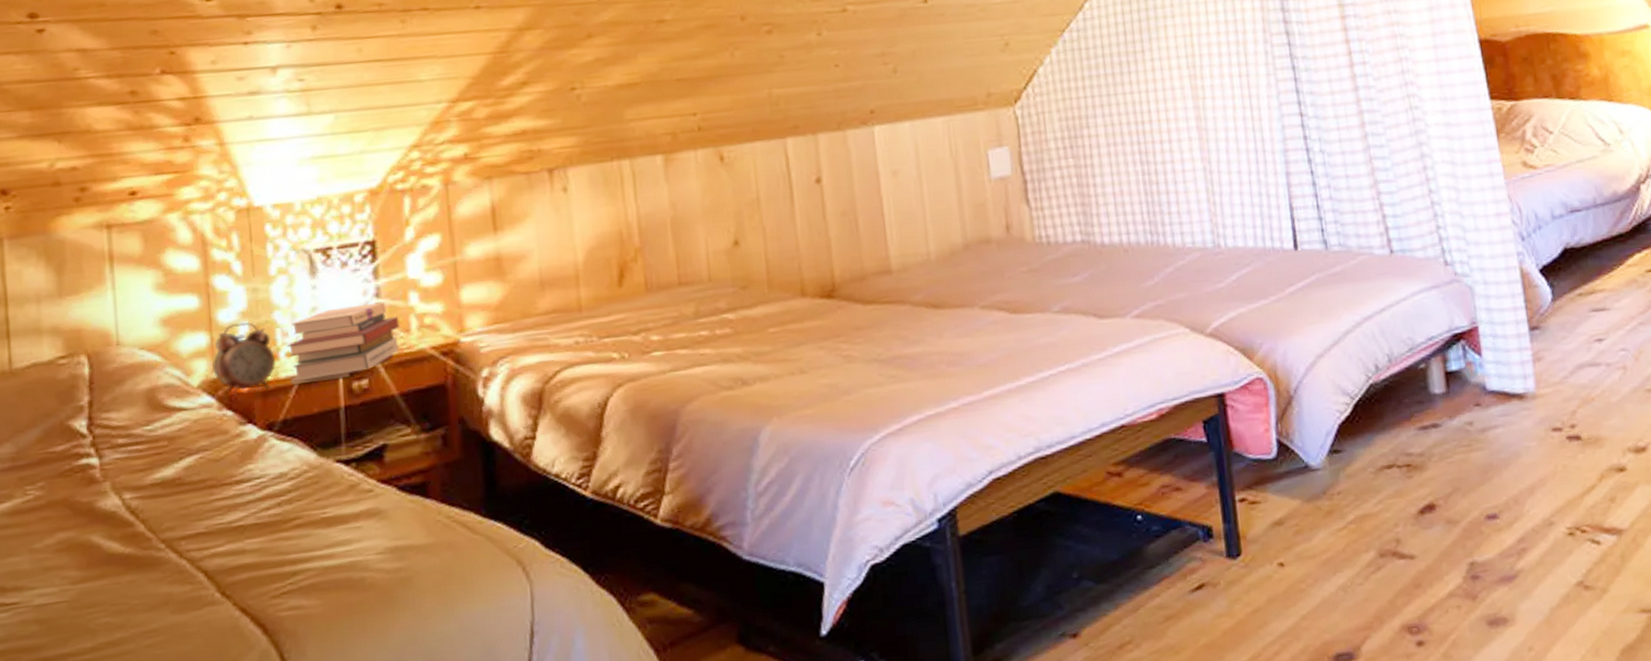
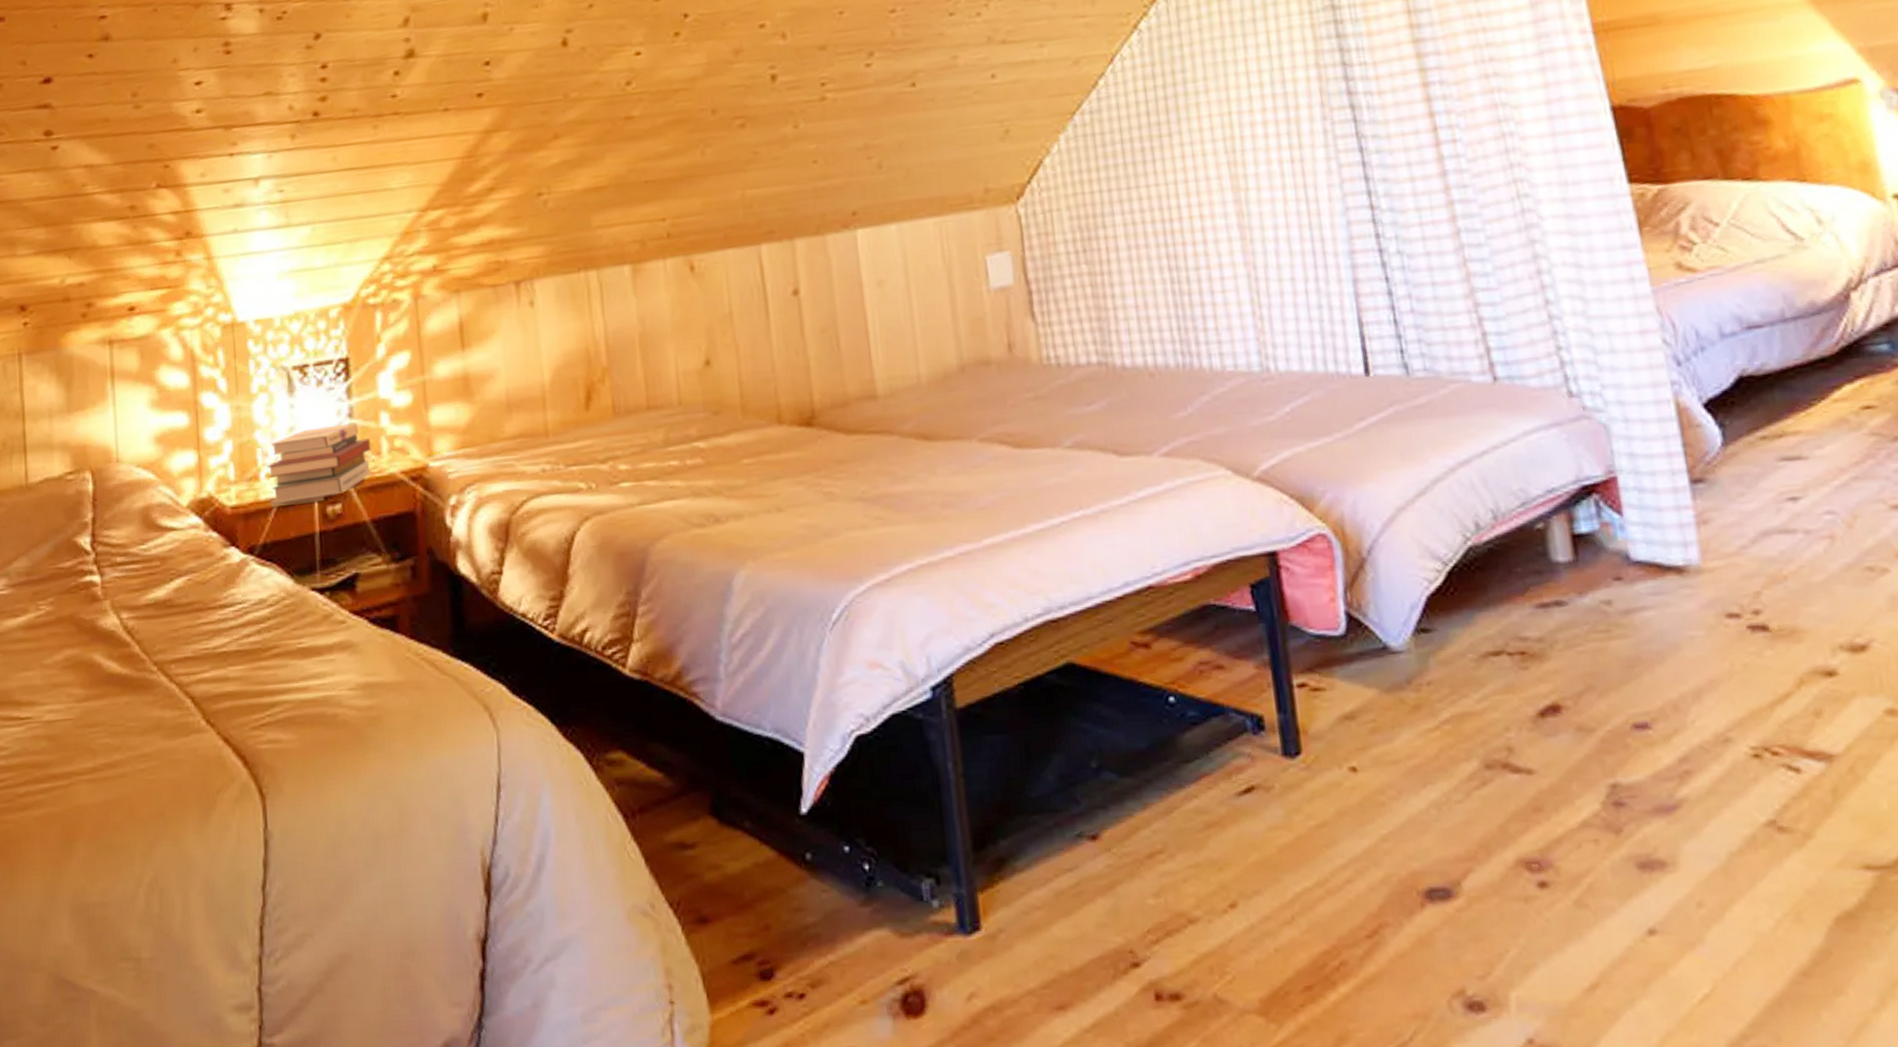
alarm clock: present [212,322,276,393] -> none [200,441,257,514]

